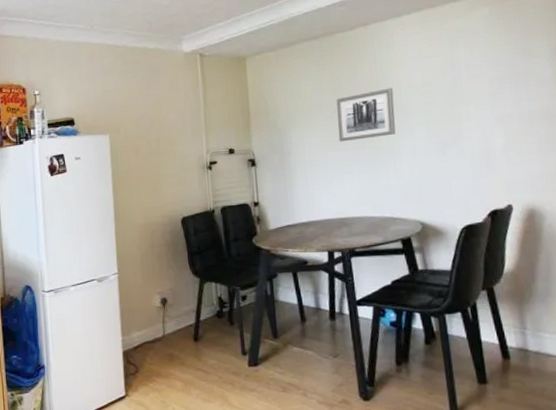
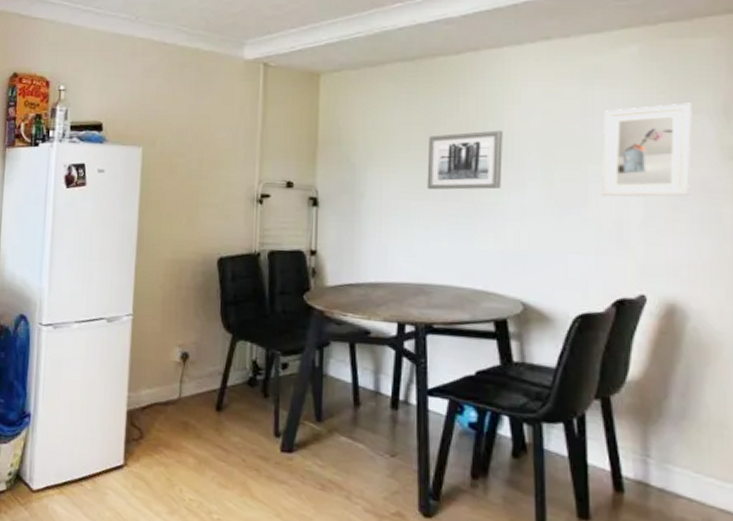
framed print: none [467,49,537,131] -> present [602,103,692,197]

